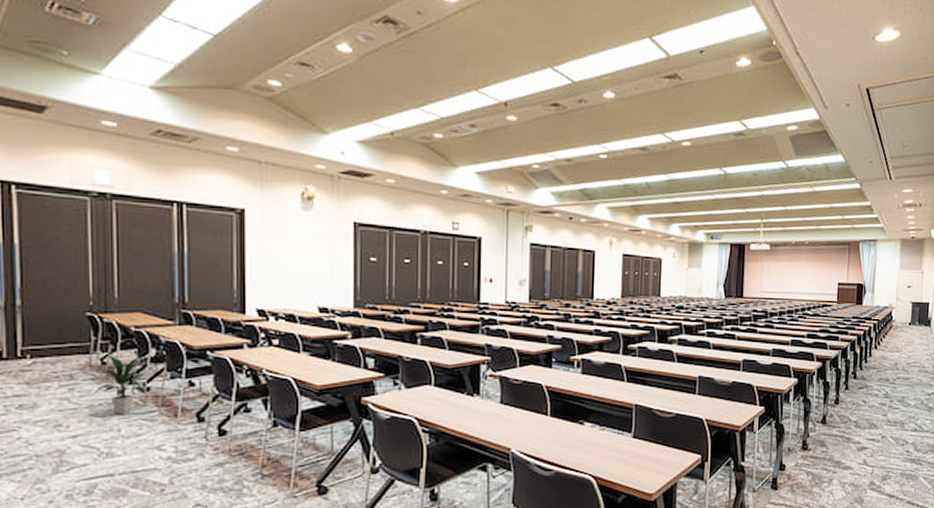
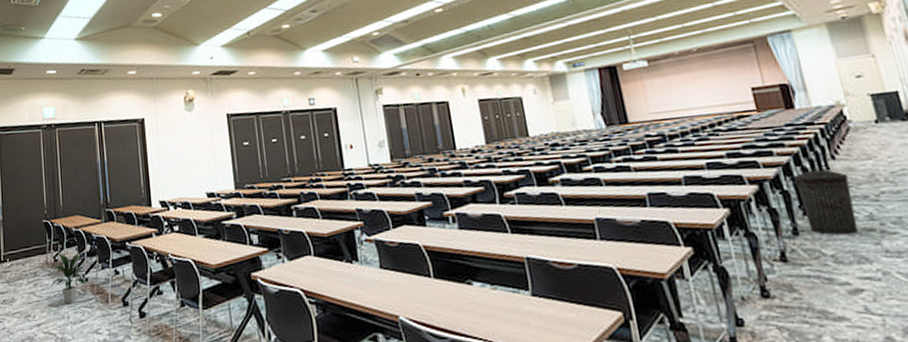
trash can: none [846,354,880,406] -> present [793,167,858,235]

